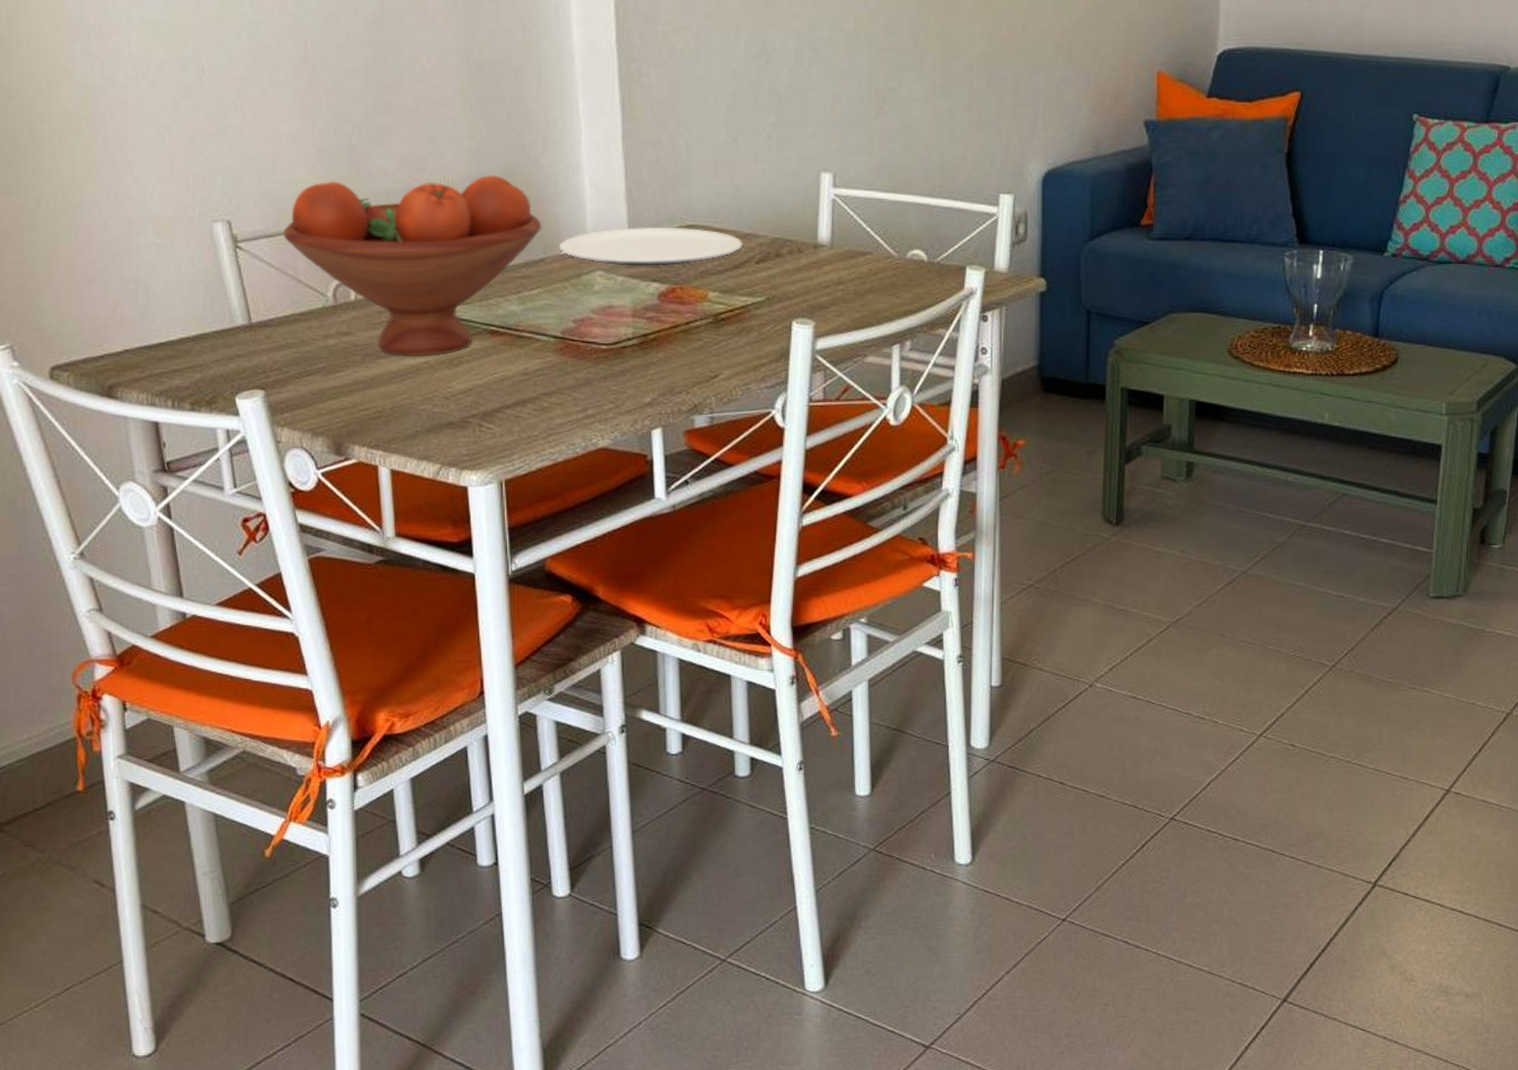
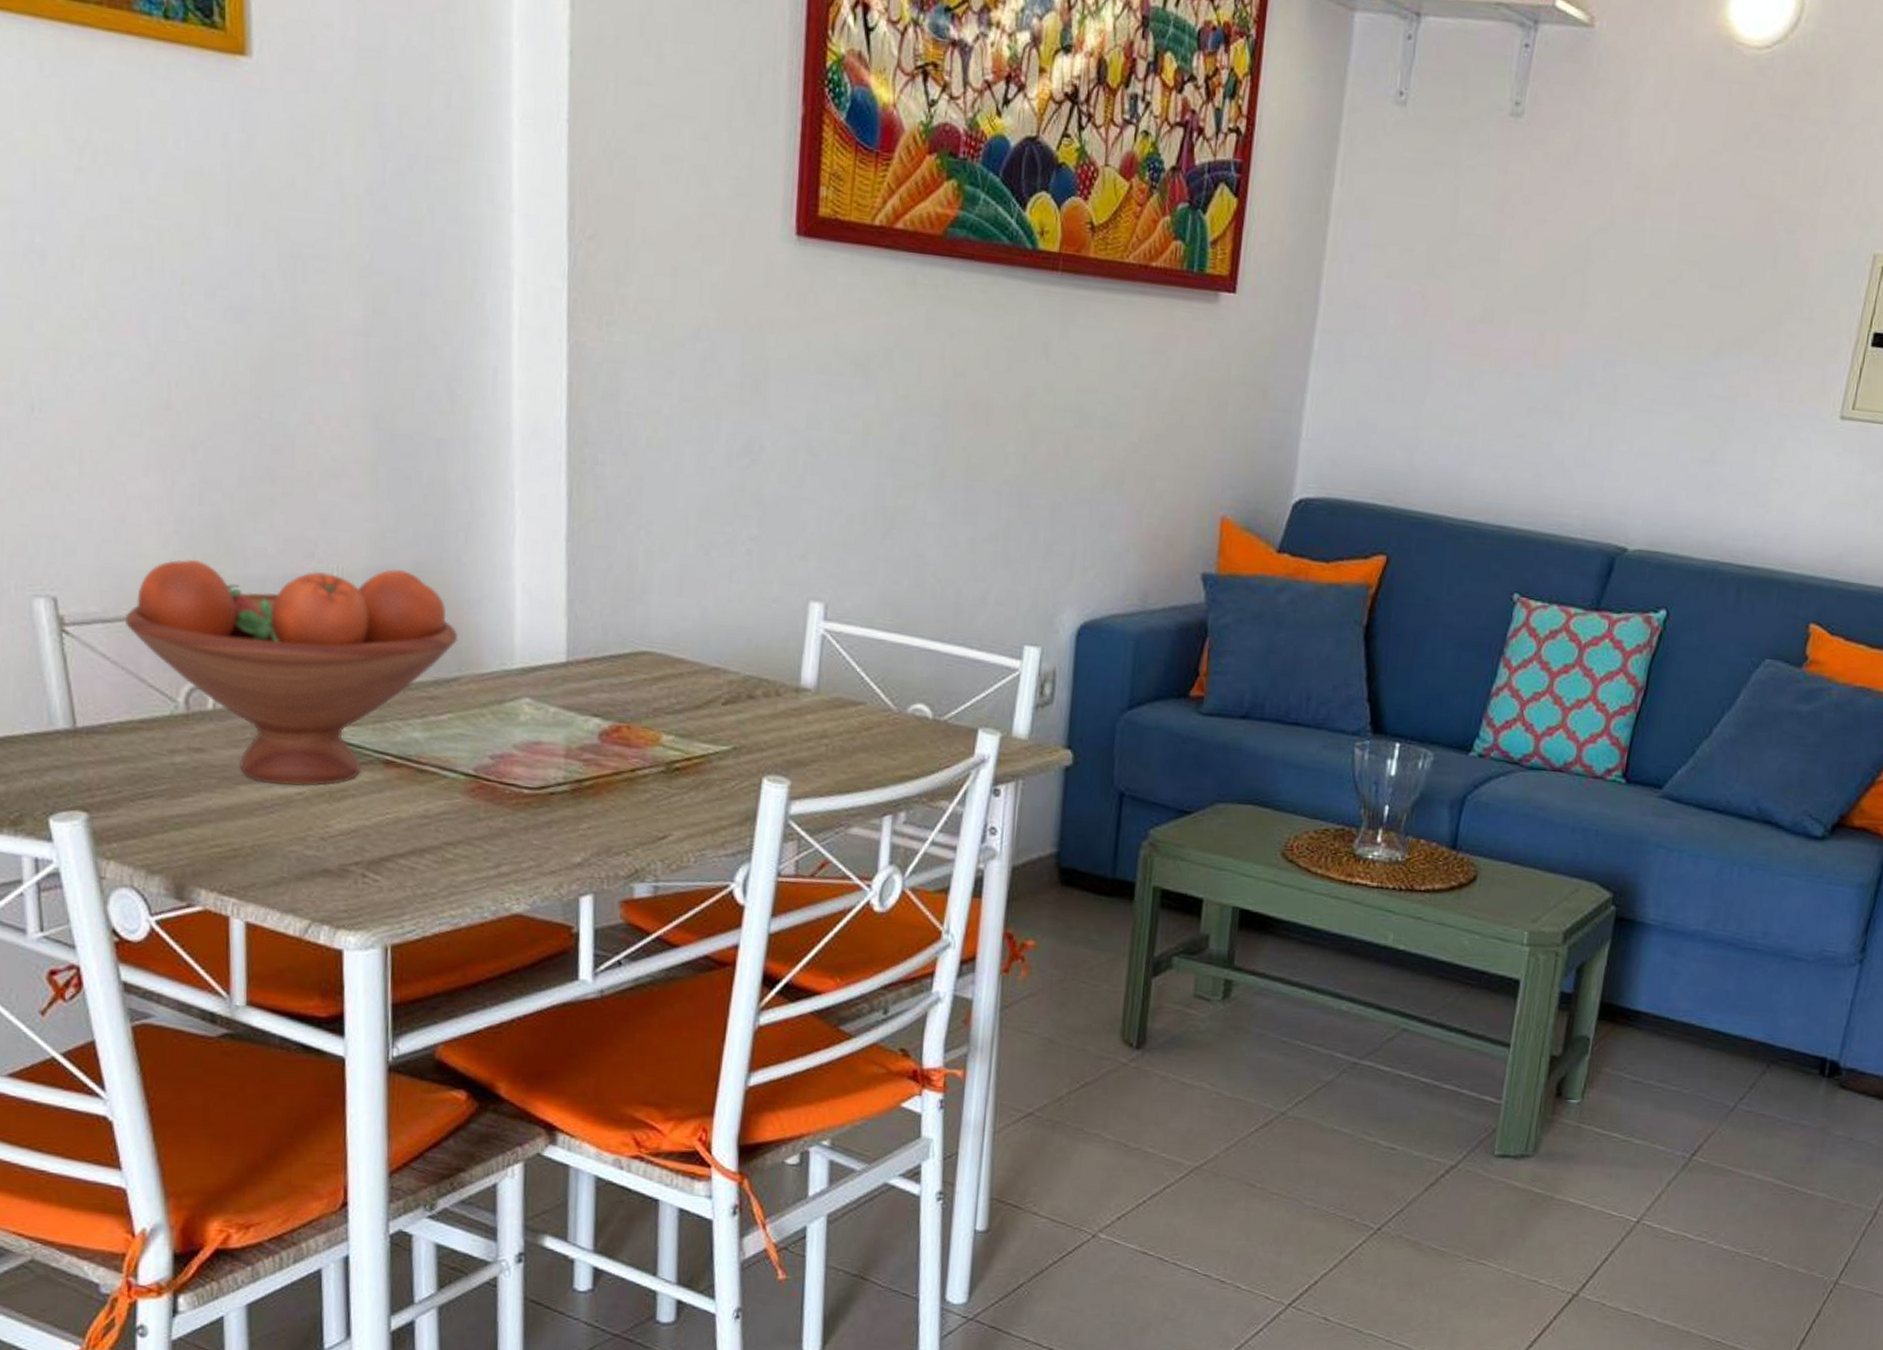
plate: present [558,226,743,266] -> none [478,647,709,699]

